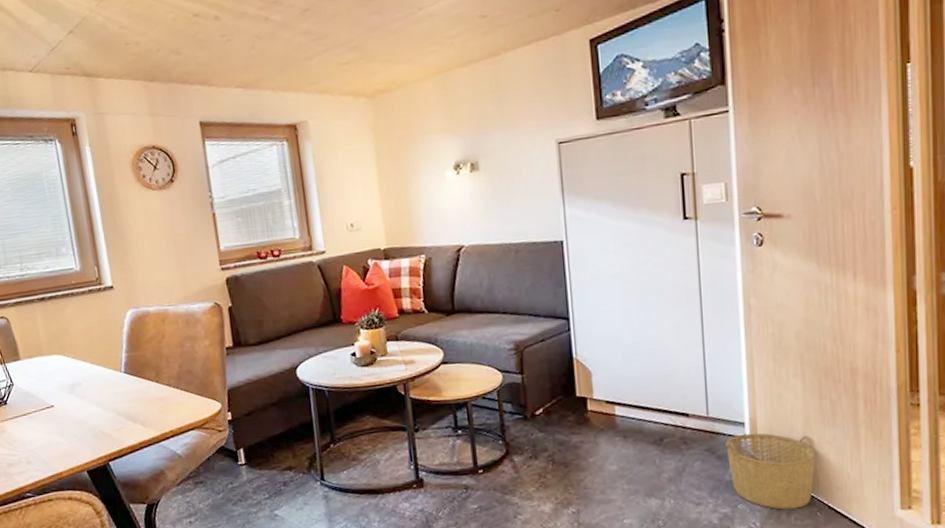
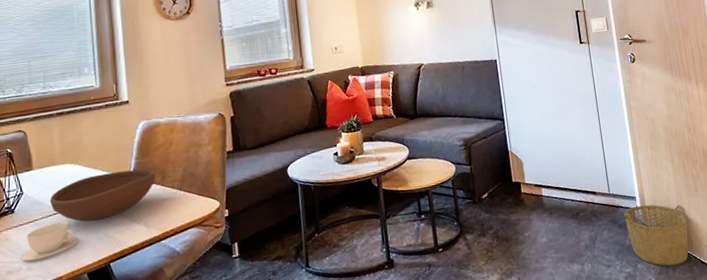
teacup: none [19,415,75,454] -> present [20,221,78,261]
bowl: none [41,363,150,418] -> present [50,169,156,222]

